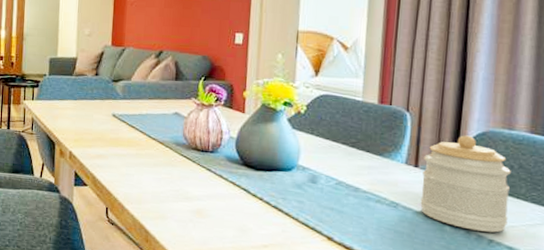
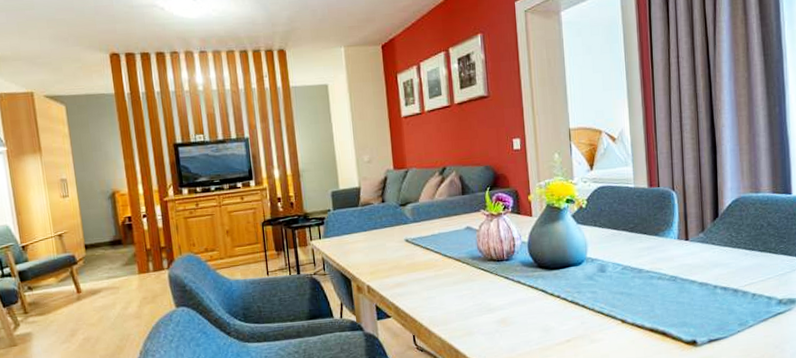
jar: present [420,135,511,233] -> none [691,203,765,289]

